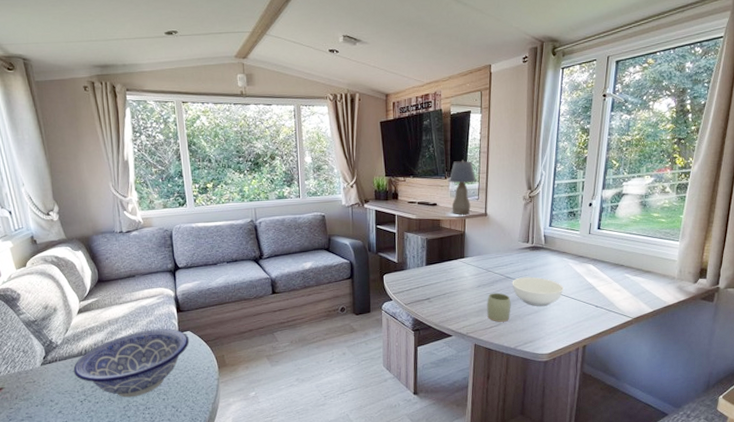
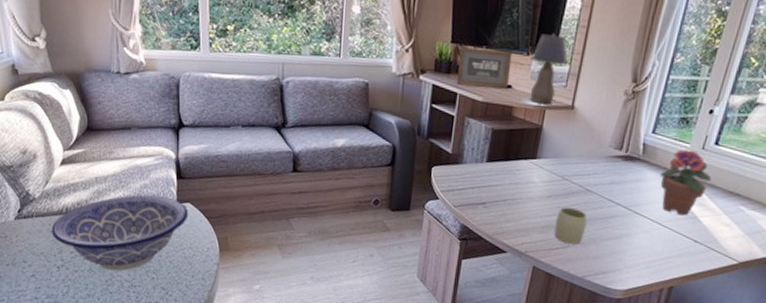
picture frame: none [393,177,434,208] -> present [456,47,513,89]
bowl: present [512,277,564,306] -> none [591,192,657,232]
potted flower: none [561,236,600,288] -> present [660,149,712,216]

